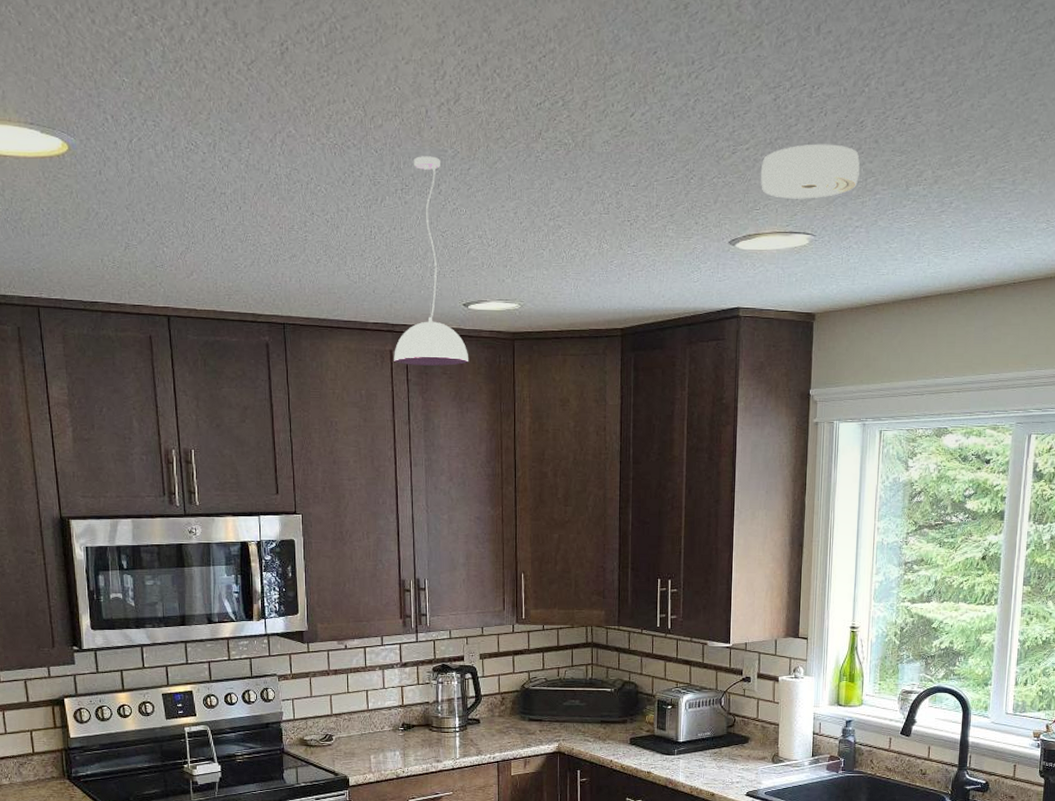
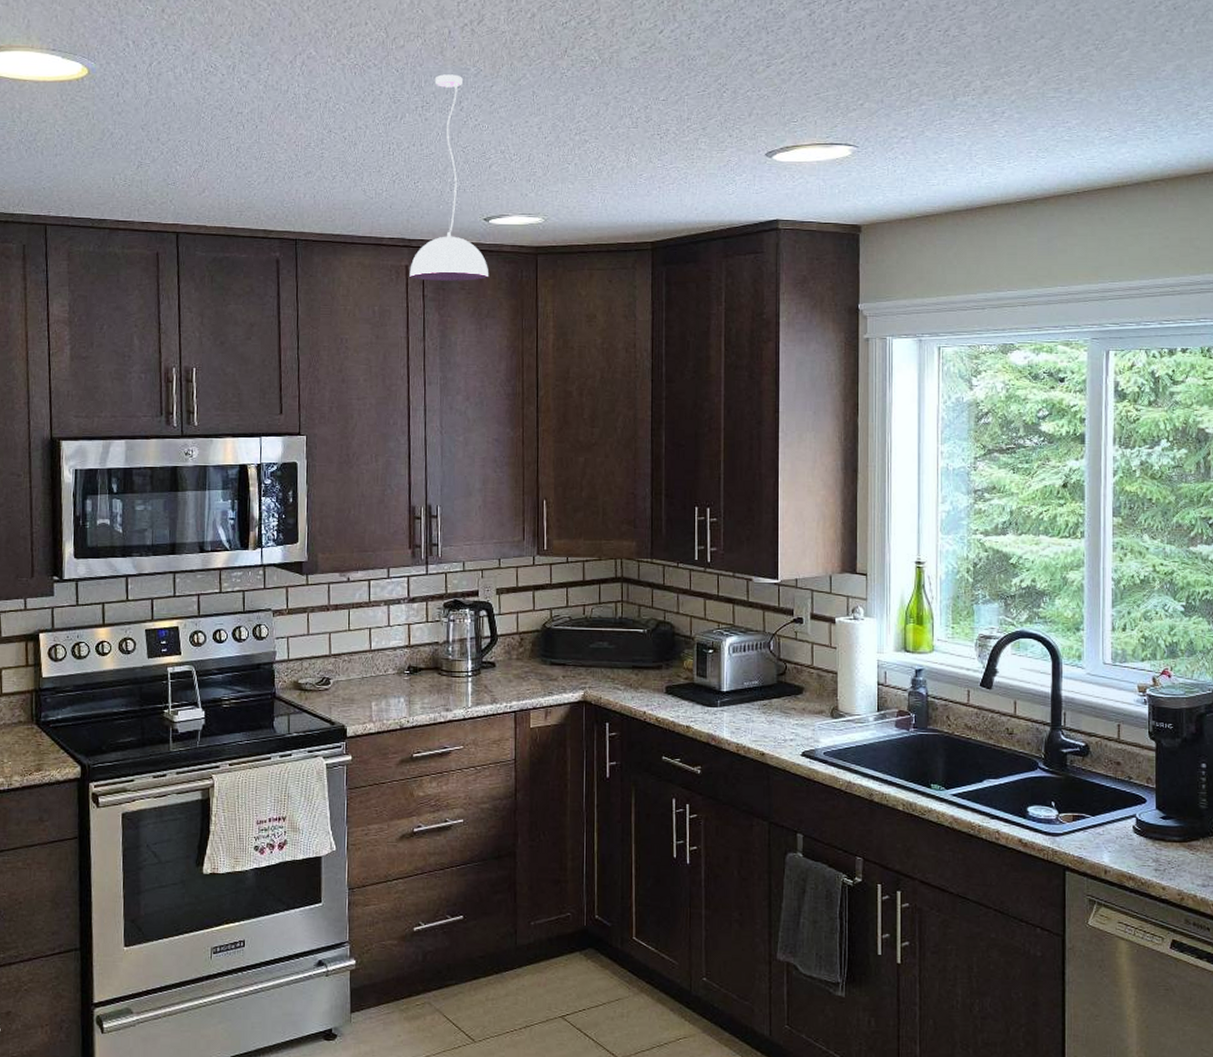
smoke detector: present [761,144,860,199] -> none [798,56,902,111]

